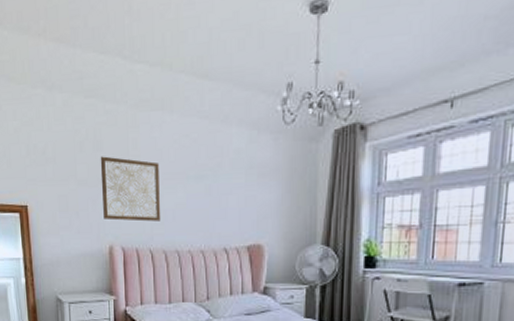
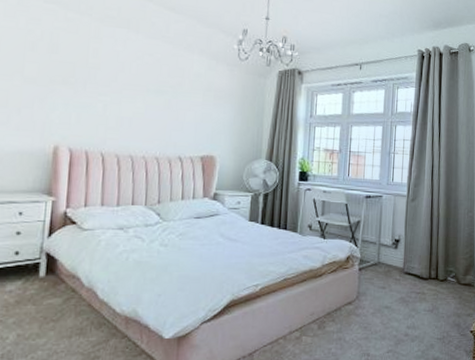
wall art: present [100,156,161,222] -> none [51,59,119,127]

